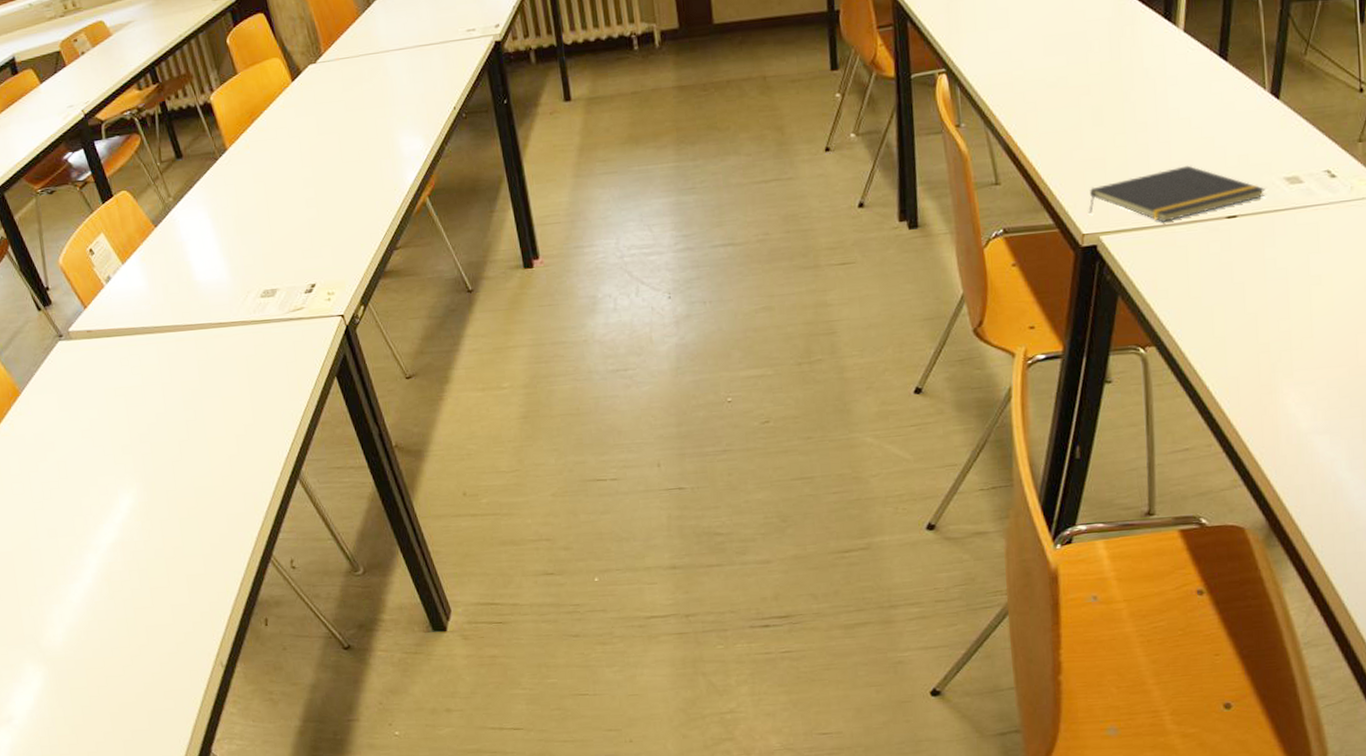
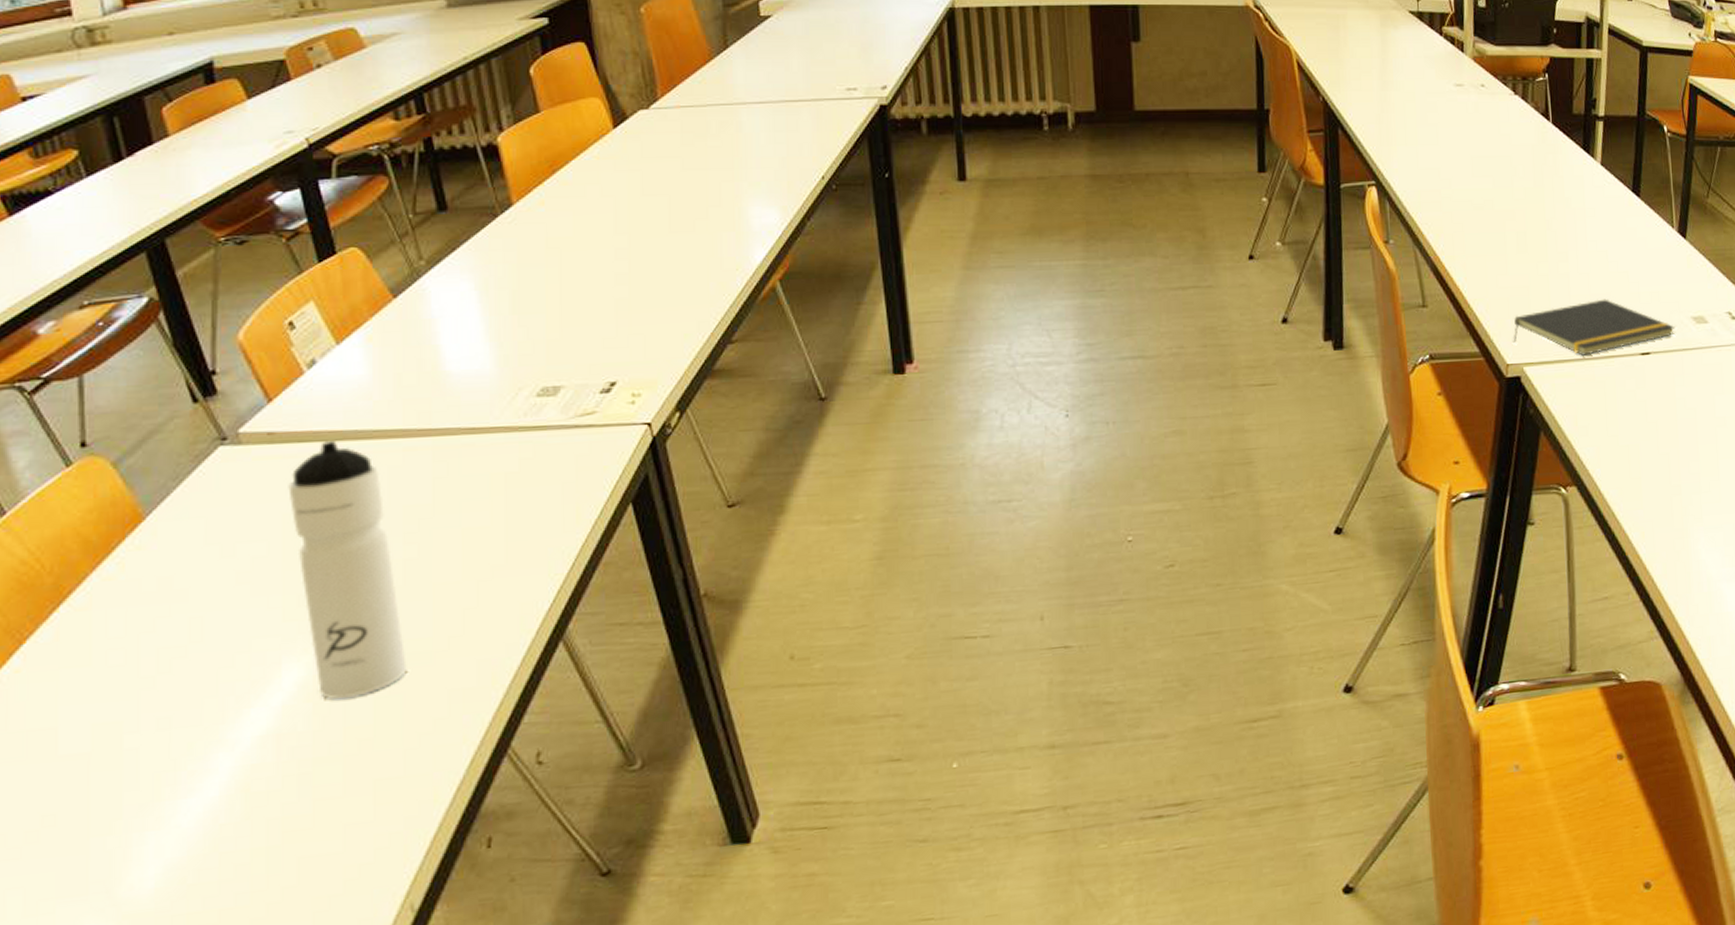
water bottle: none [105,335,198,519] -> present [288,441,407,699]

